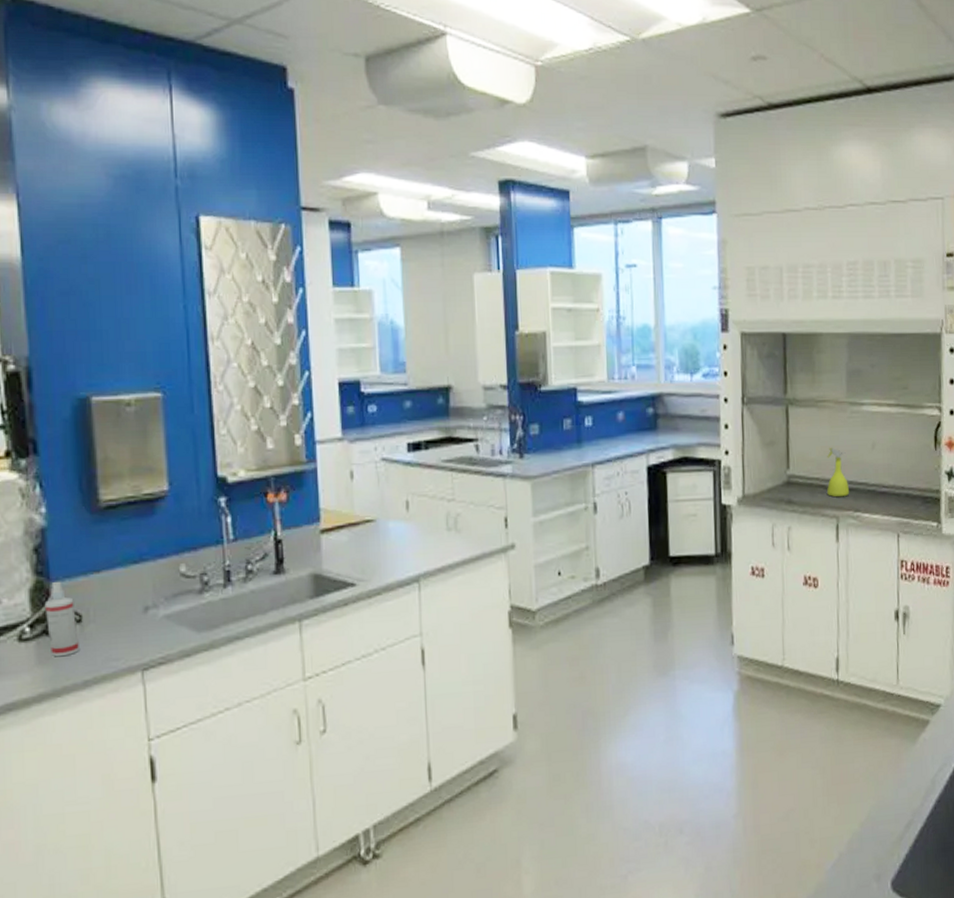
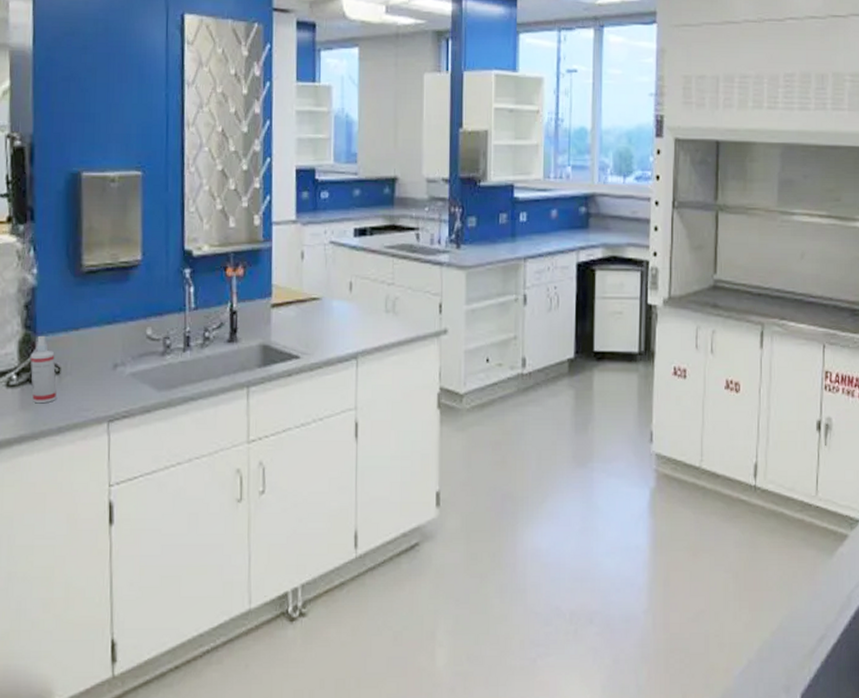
spray bottle: present [826,448,850,498] -> none [752,255,776,304]

